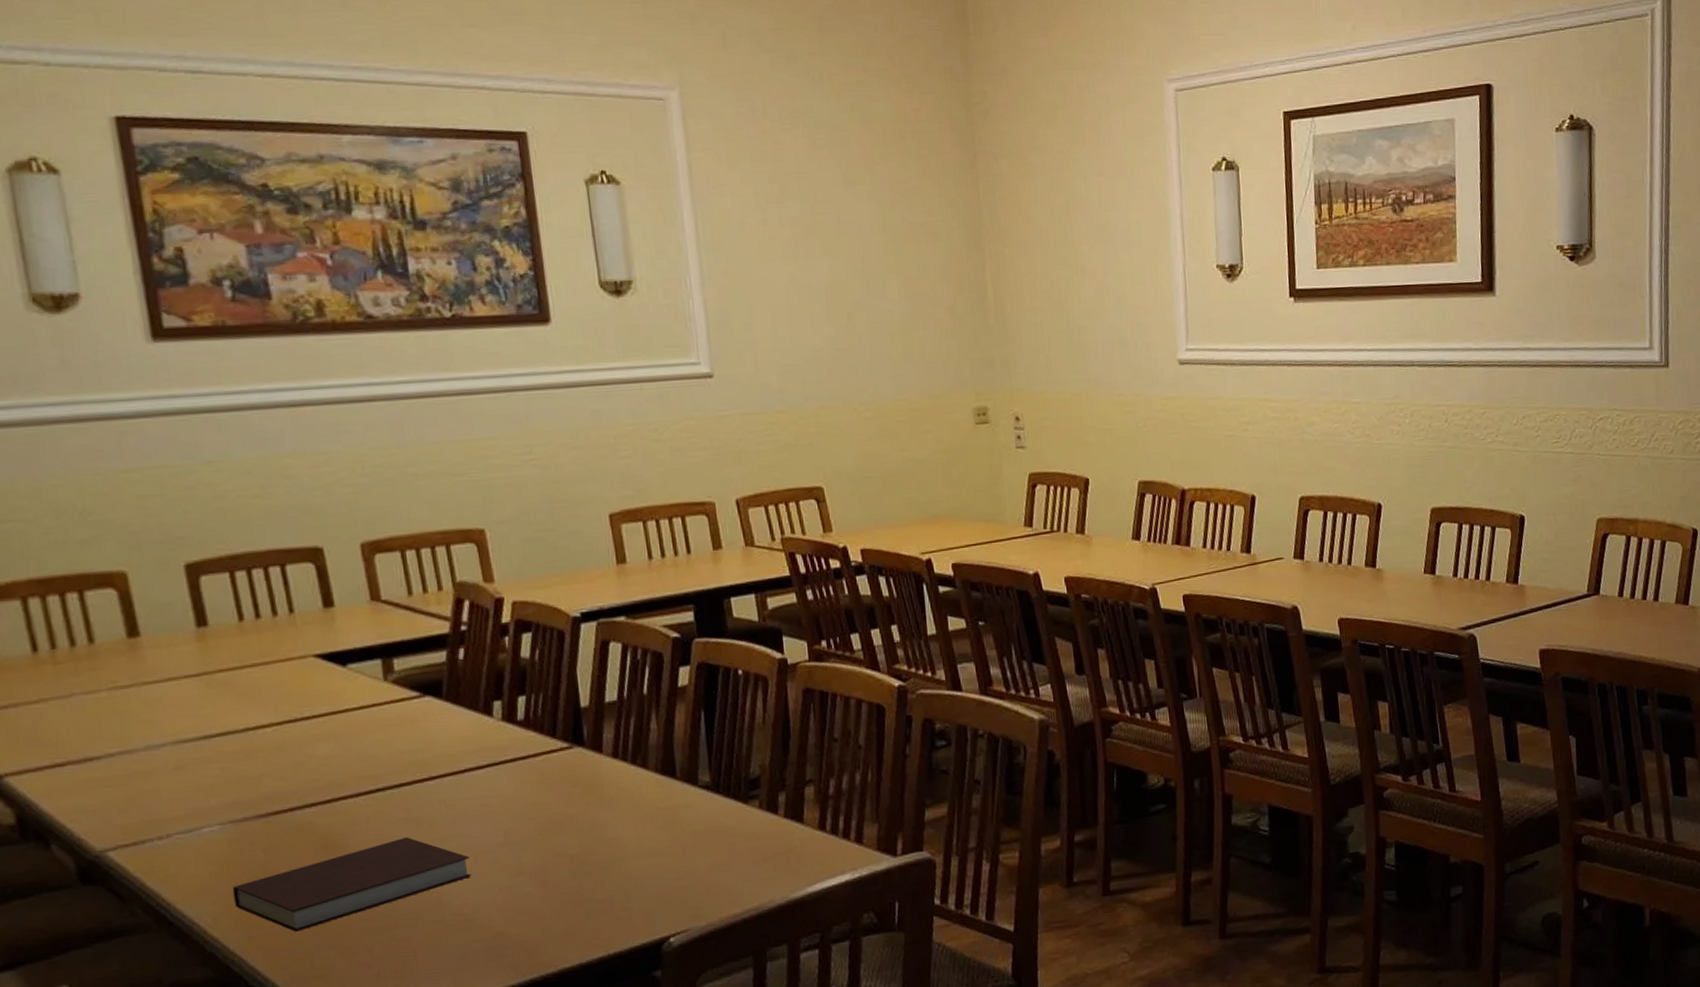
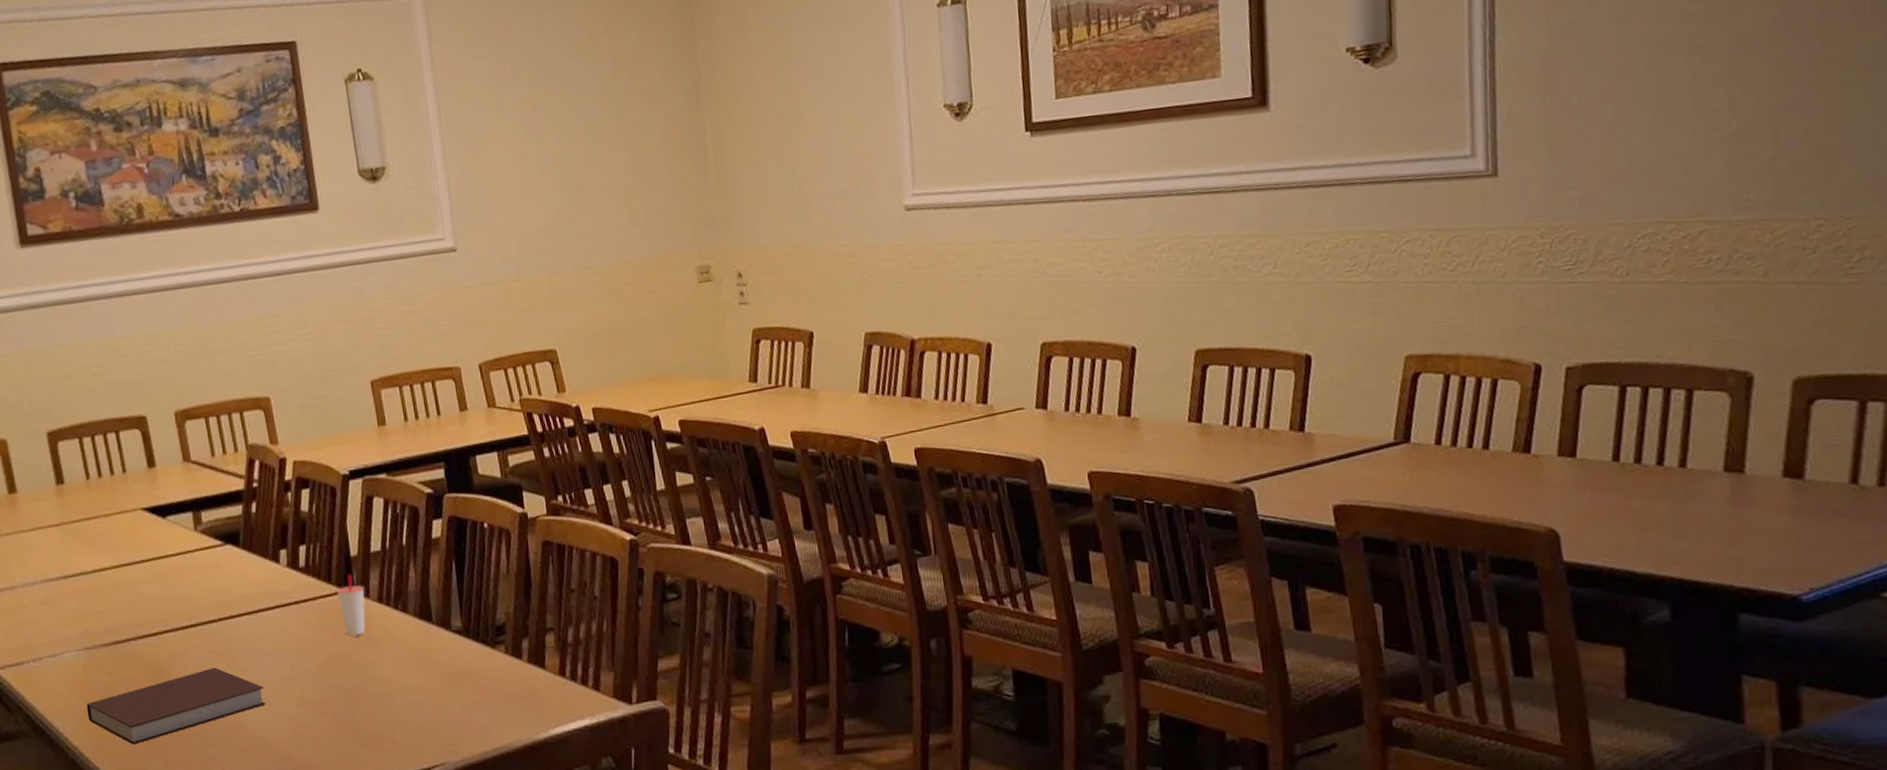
cup: none [563,727,597,796] -> present [337,574,366,636]

